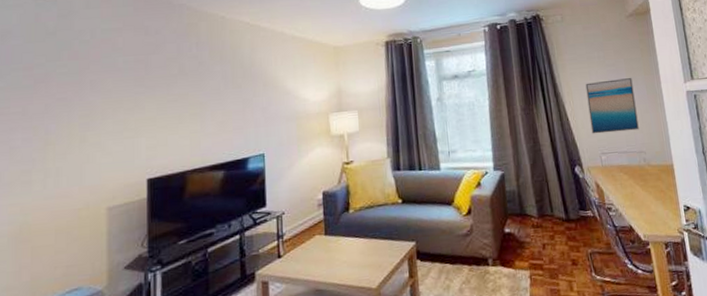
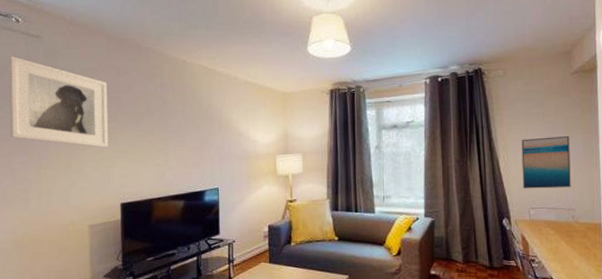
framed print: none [12,18,134,117] -> present [9,55,108,148]

